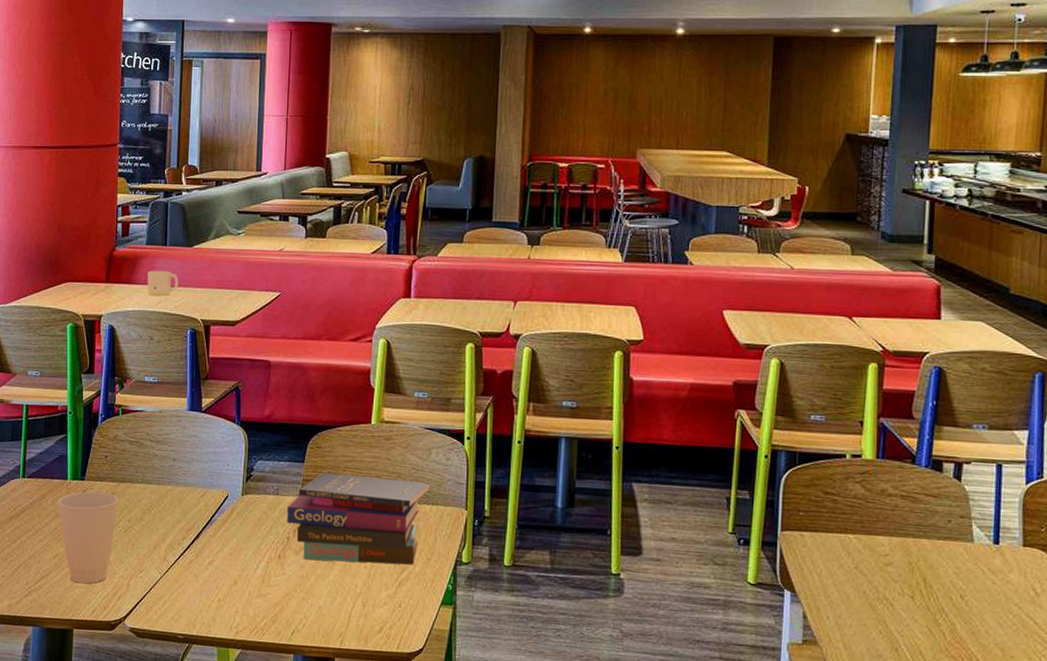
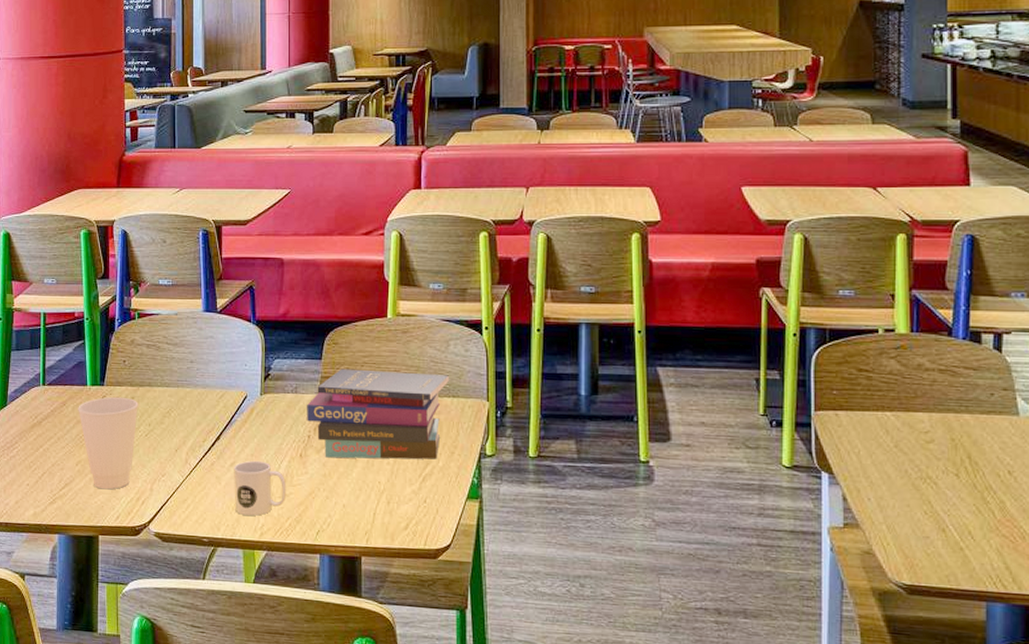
mug: present [147,270,178,297] -> none [157,173,188,199]
mug: none [211,559,264,615] -> present [234,460,287,516]

